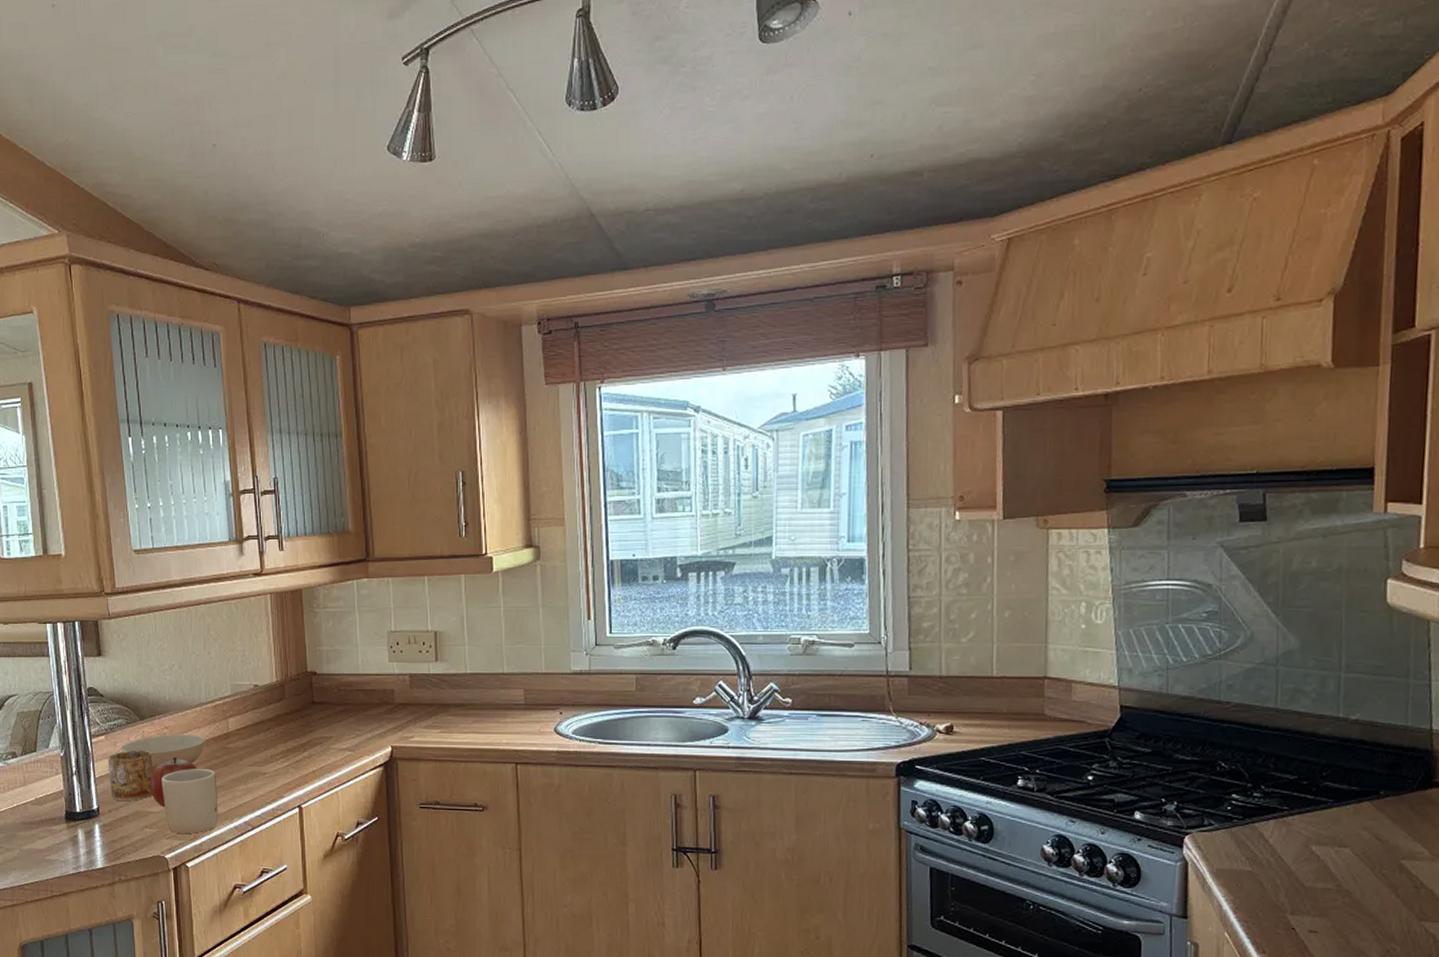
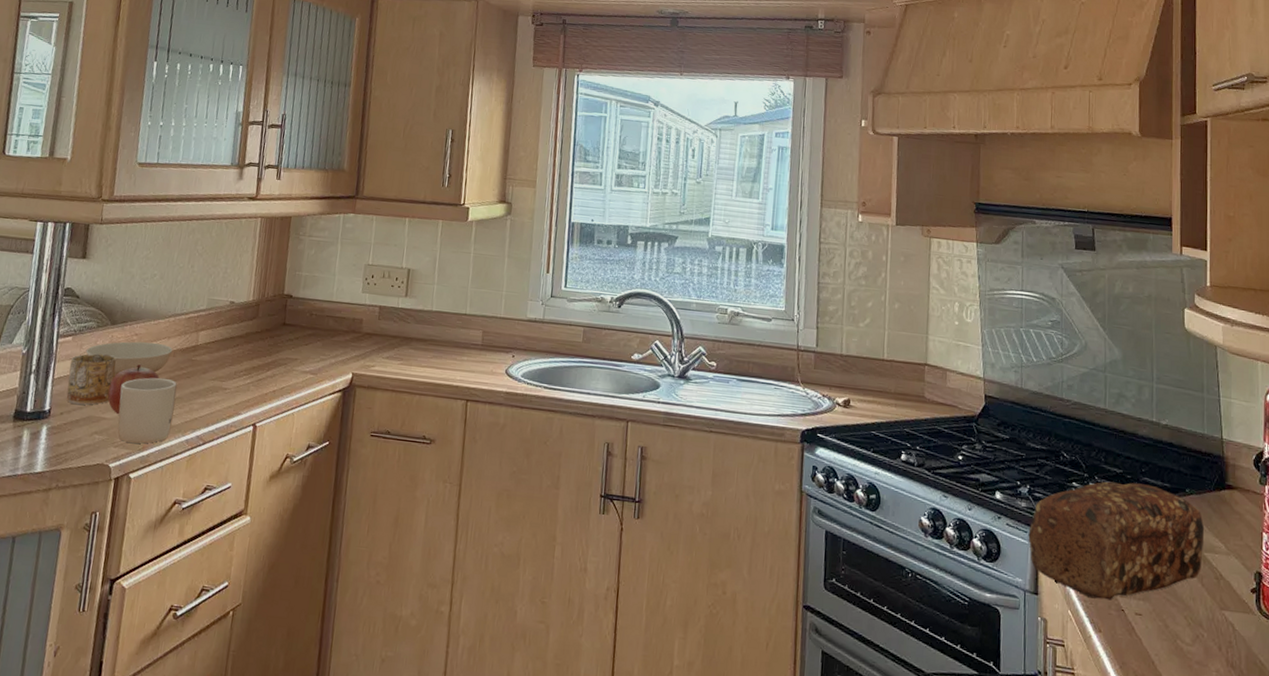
bread loaf: none [1175,788,1403,919] -> present [1028,481,1205,600]

